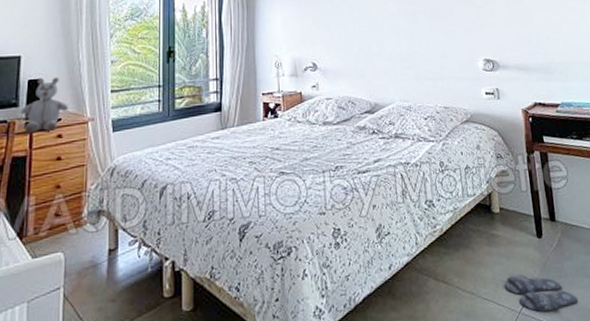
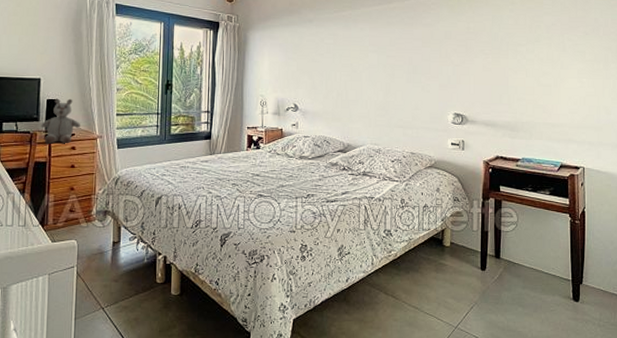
slippers: present [503,274,577,313] -> none [445,297,509,330]

